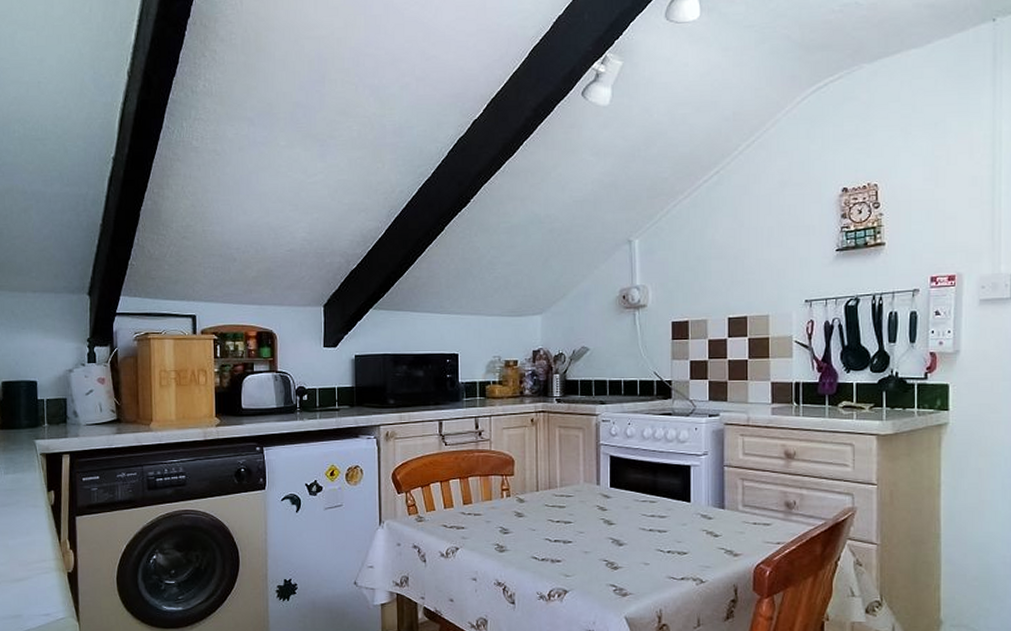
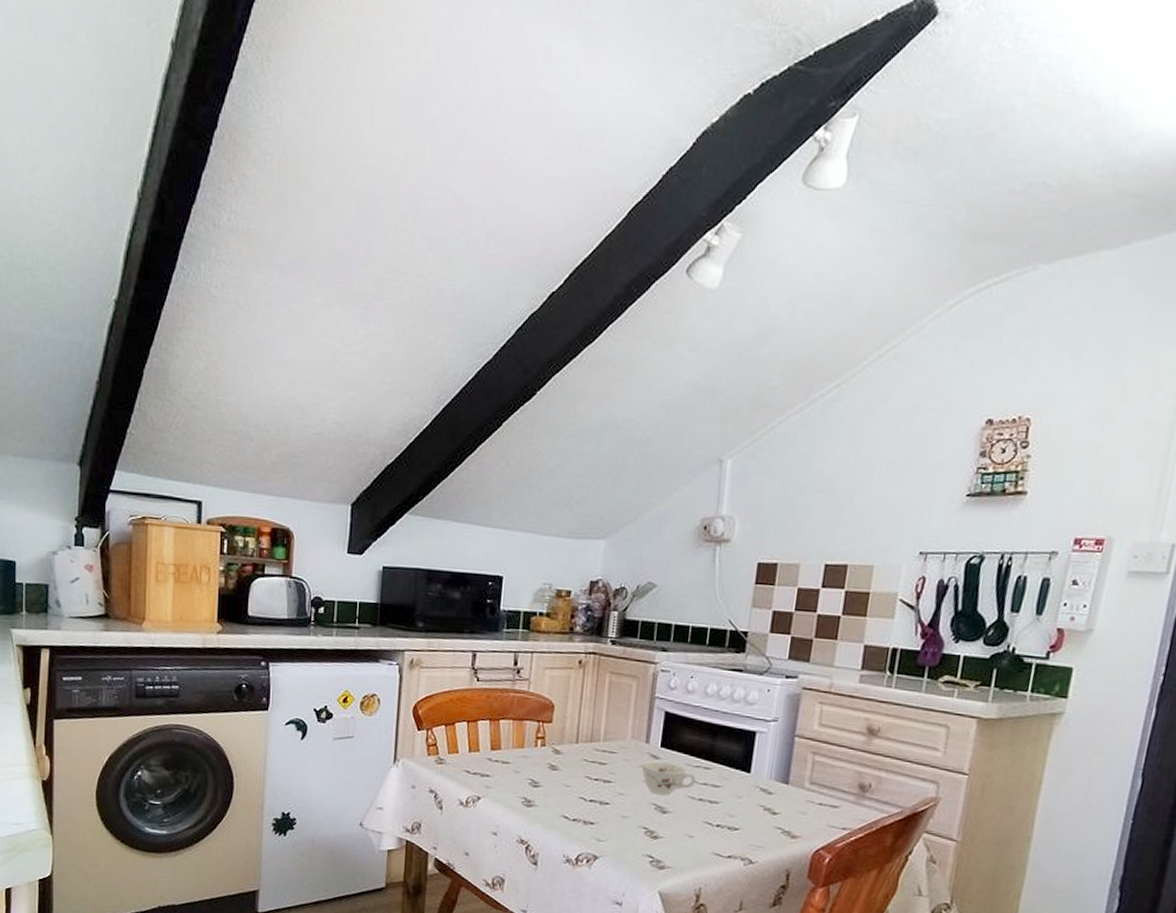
teacup: none [594,500,644,530] -> present [640,761,696,796]

